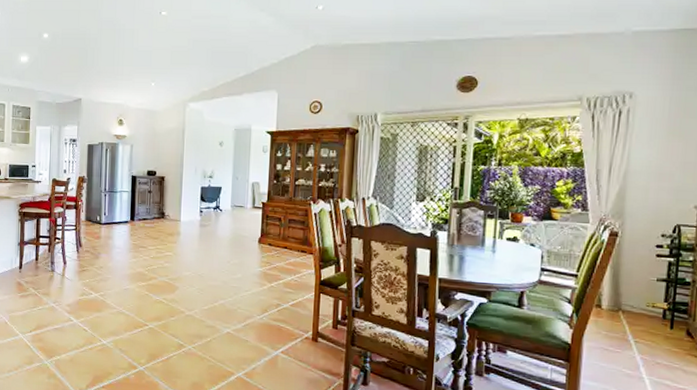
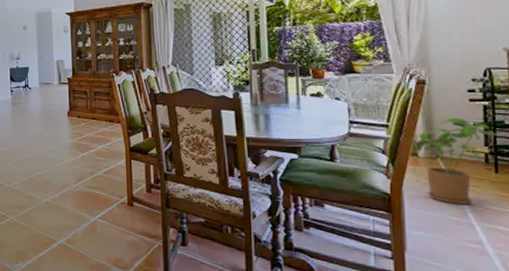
house plant: none [599,272,678,358] -> present [414,118,498,204]

